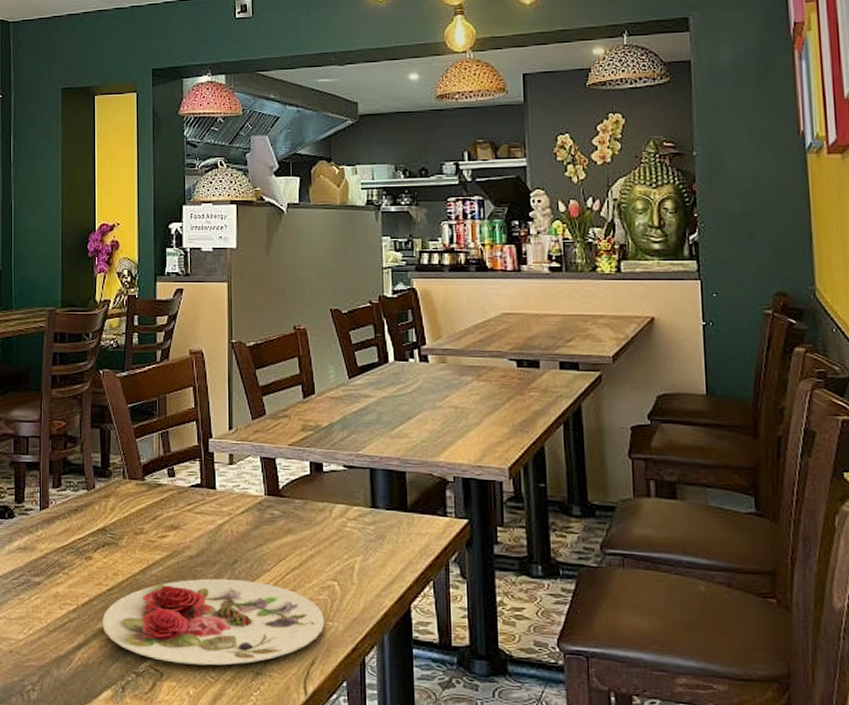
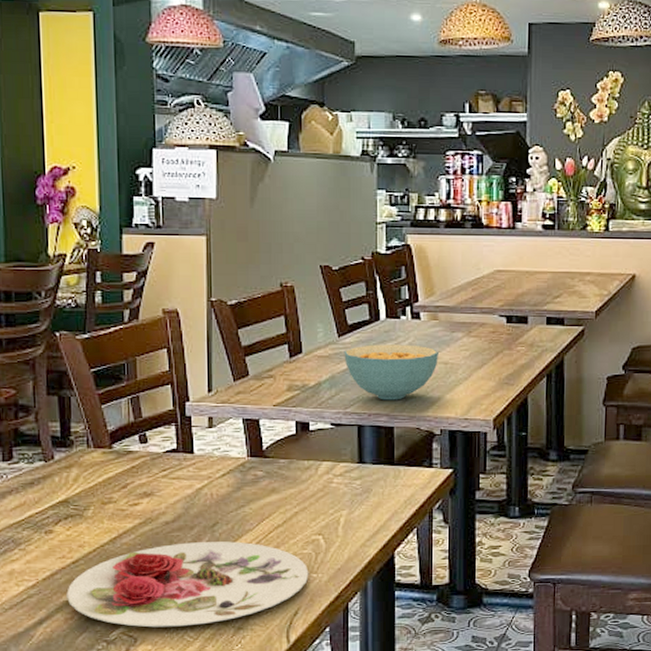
cereal bowl: none [354,387,448,444] -> present [344,344,438,400]

